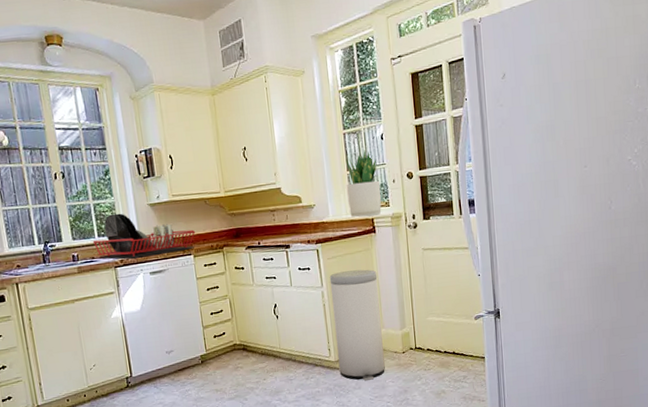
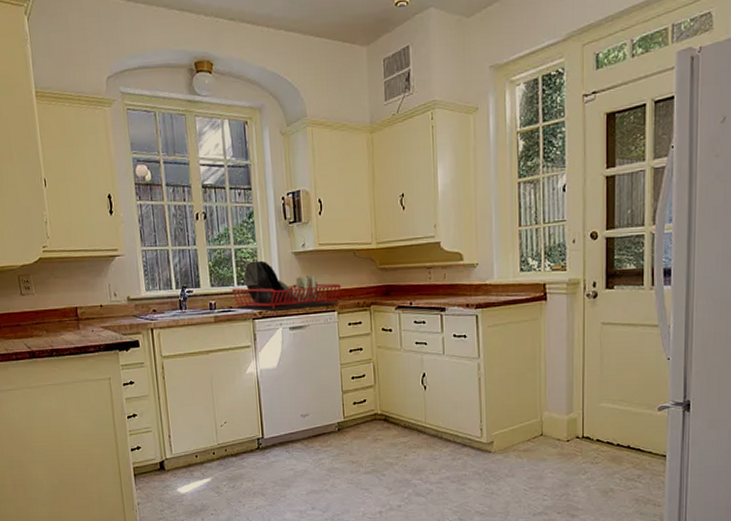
pedal bin: present [329,269,385,381] -> none [488,341,545,468]
planter: present [346,150,382,217] -> none [516,203,557,280]

